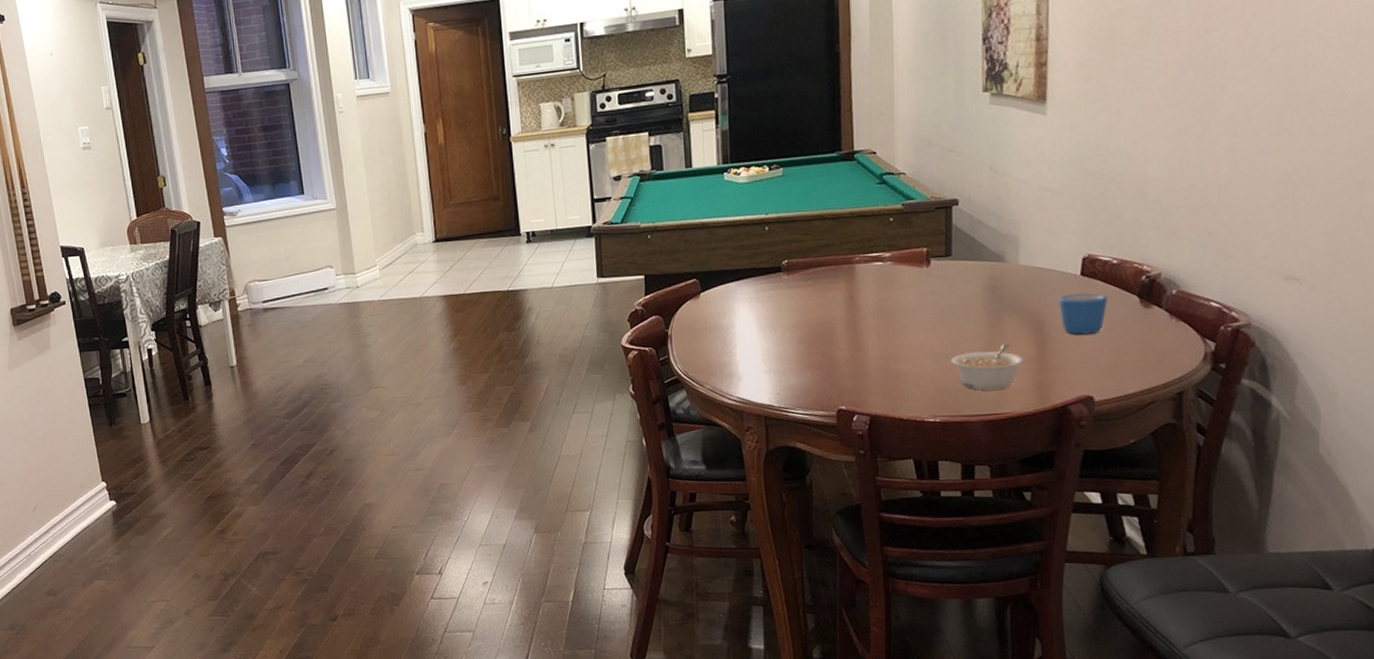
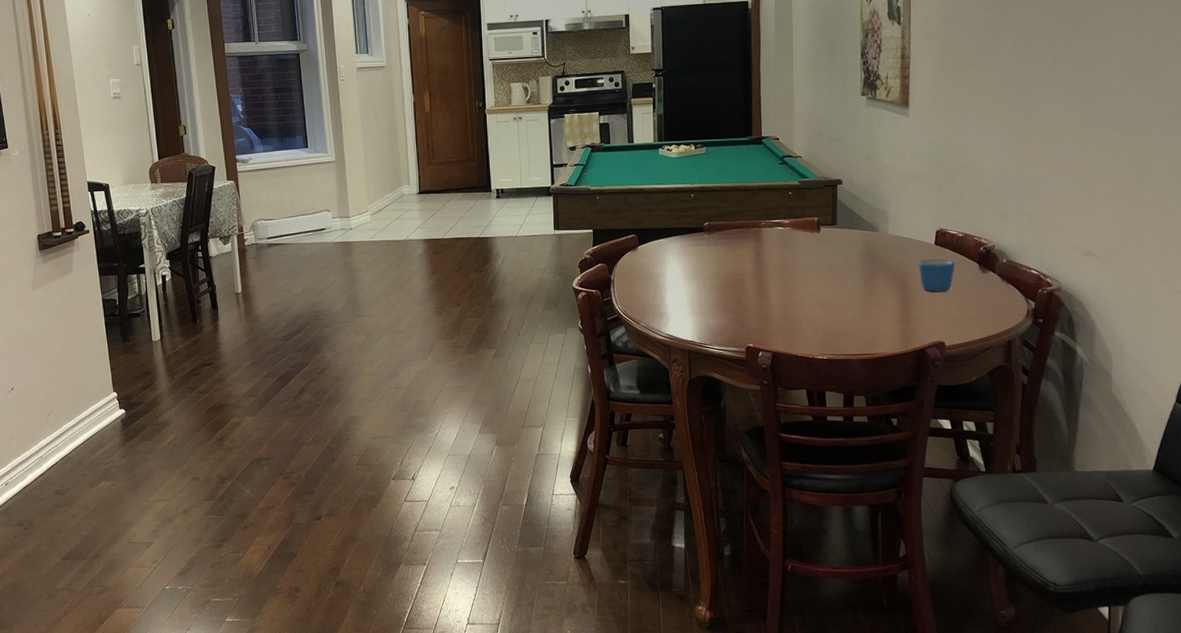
legume: present [951,344,1025,390] -> none [836,297,892,334]

